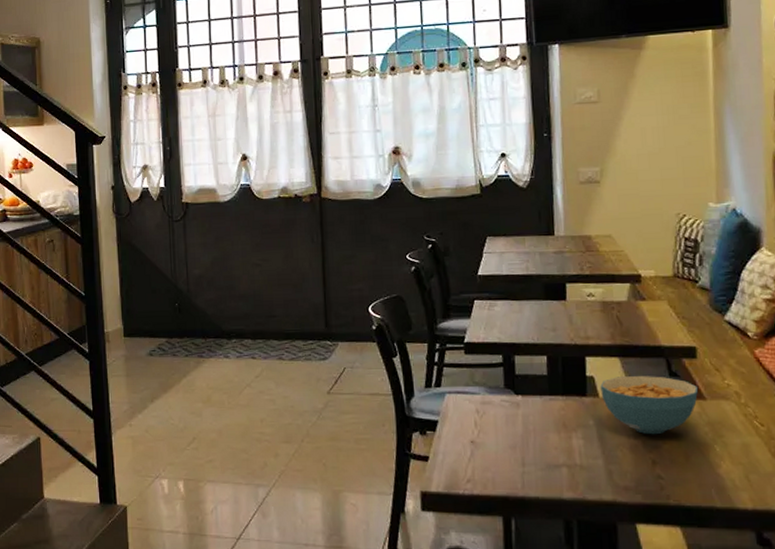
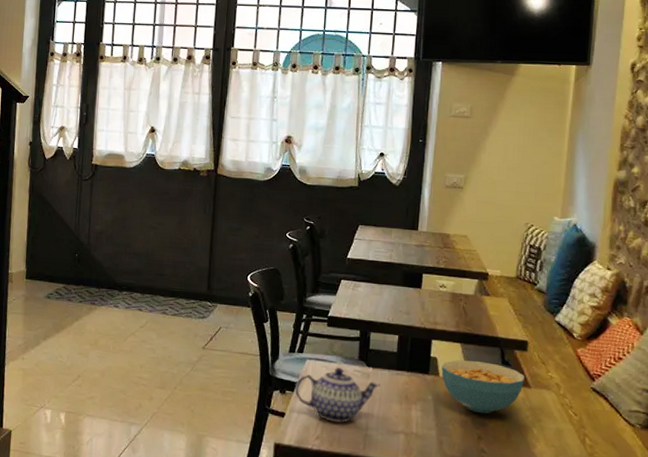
teapot: none [435,399,532,462] -> present [294,368,380,423]

